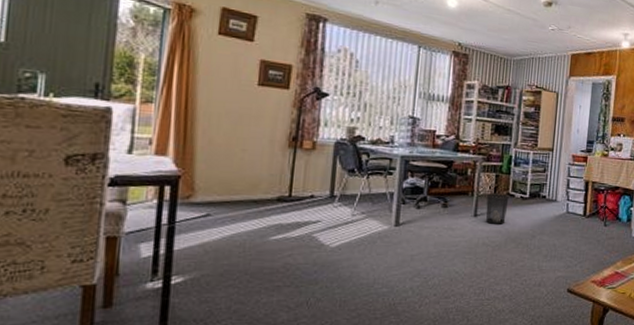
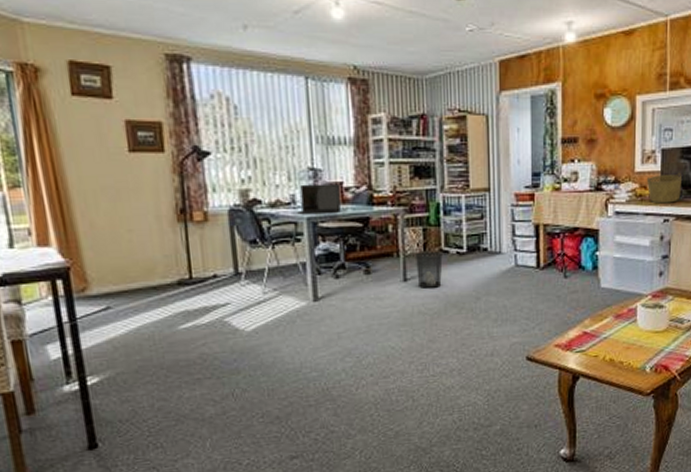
laptop: none [392,128,432,156] -> present [295,183,341,215]

